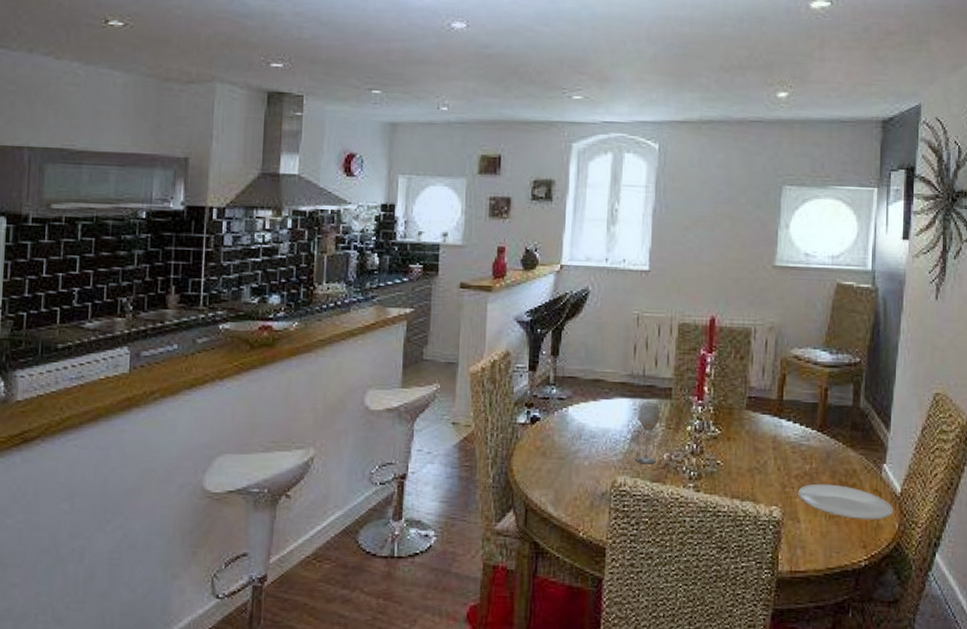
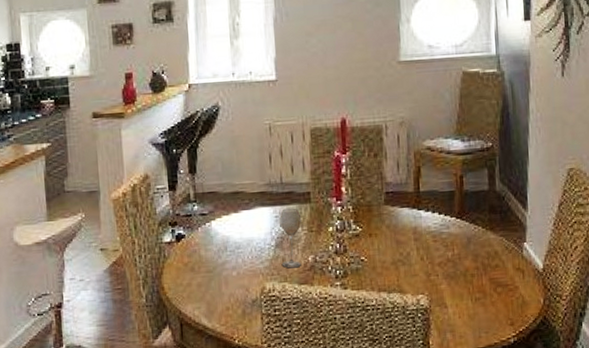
plate: present [798,483,894,521] -> none [443,267,538,300]

